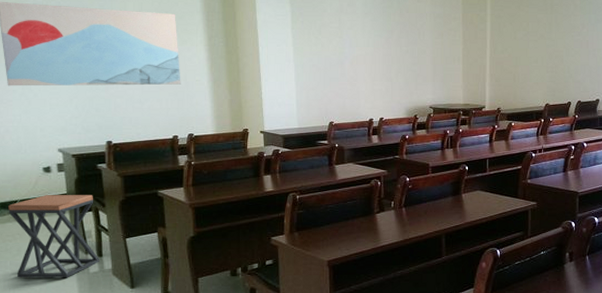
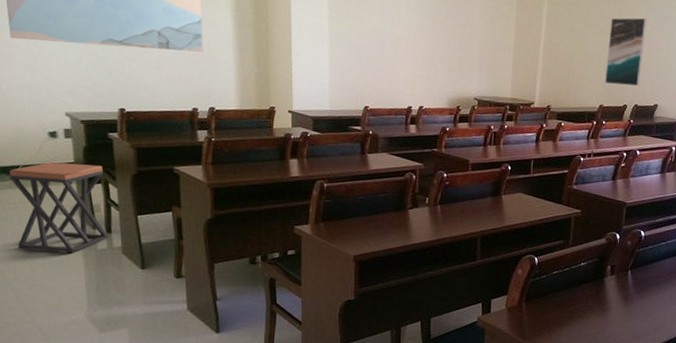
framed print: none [548,22,582,85] -> present [605,17,647,87]

